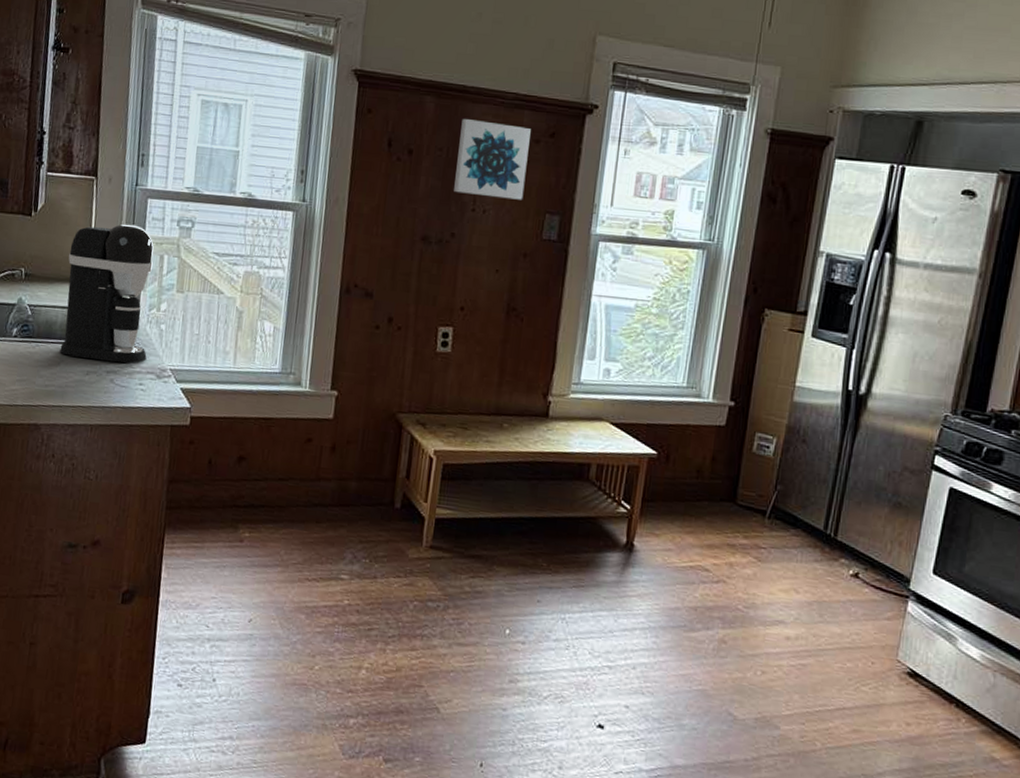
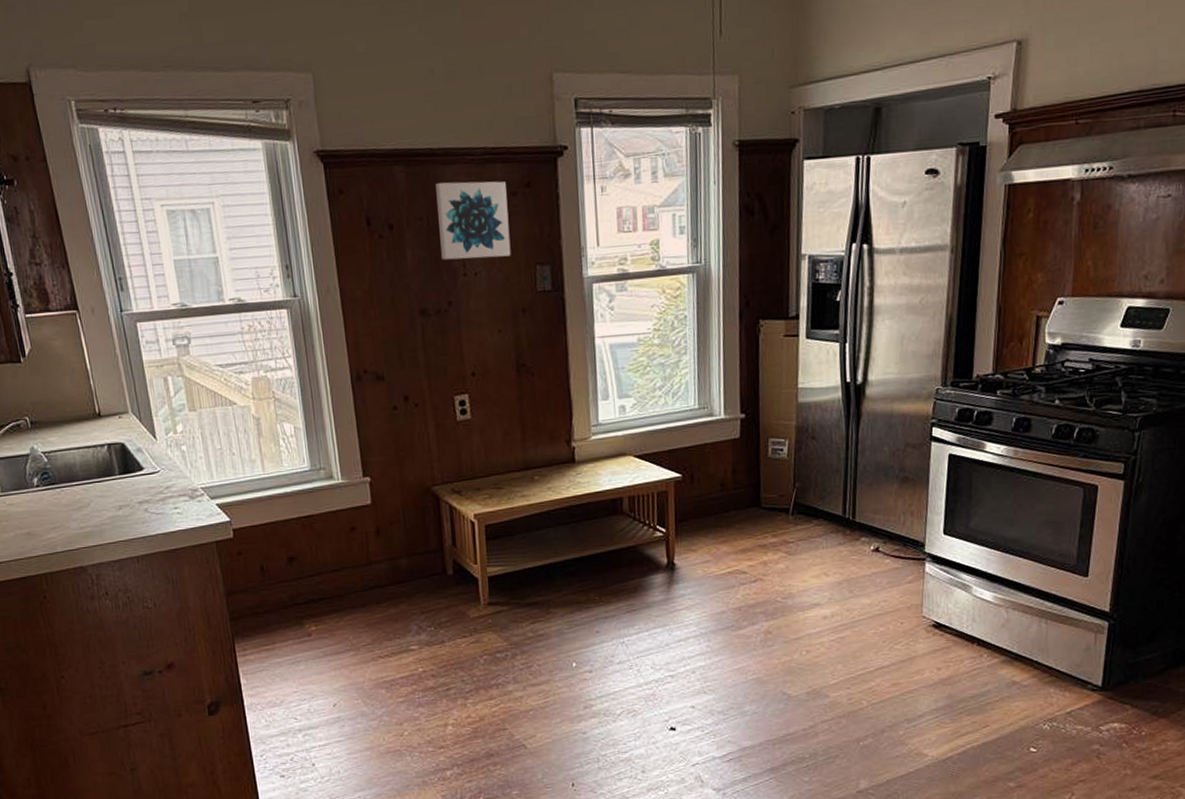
coffee maker: present [60,223,154,363] -> none [69,352,175,495]

